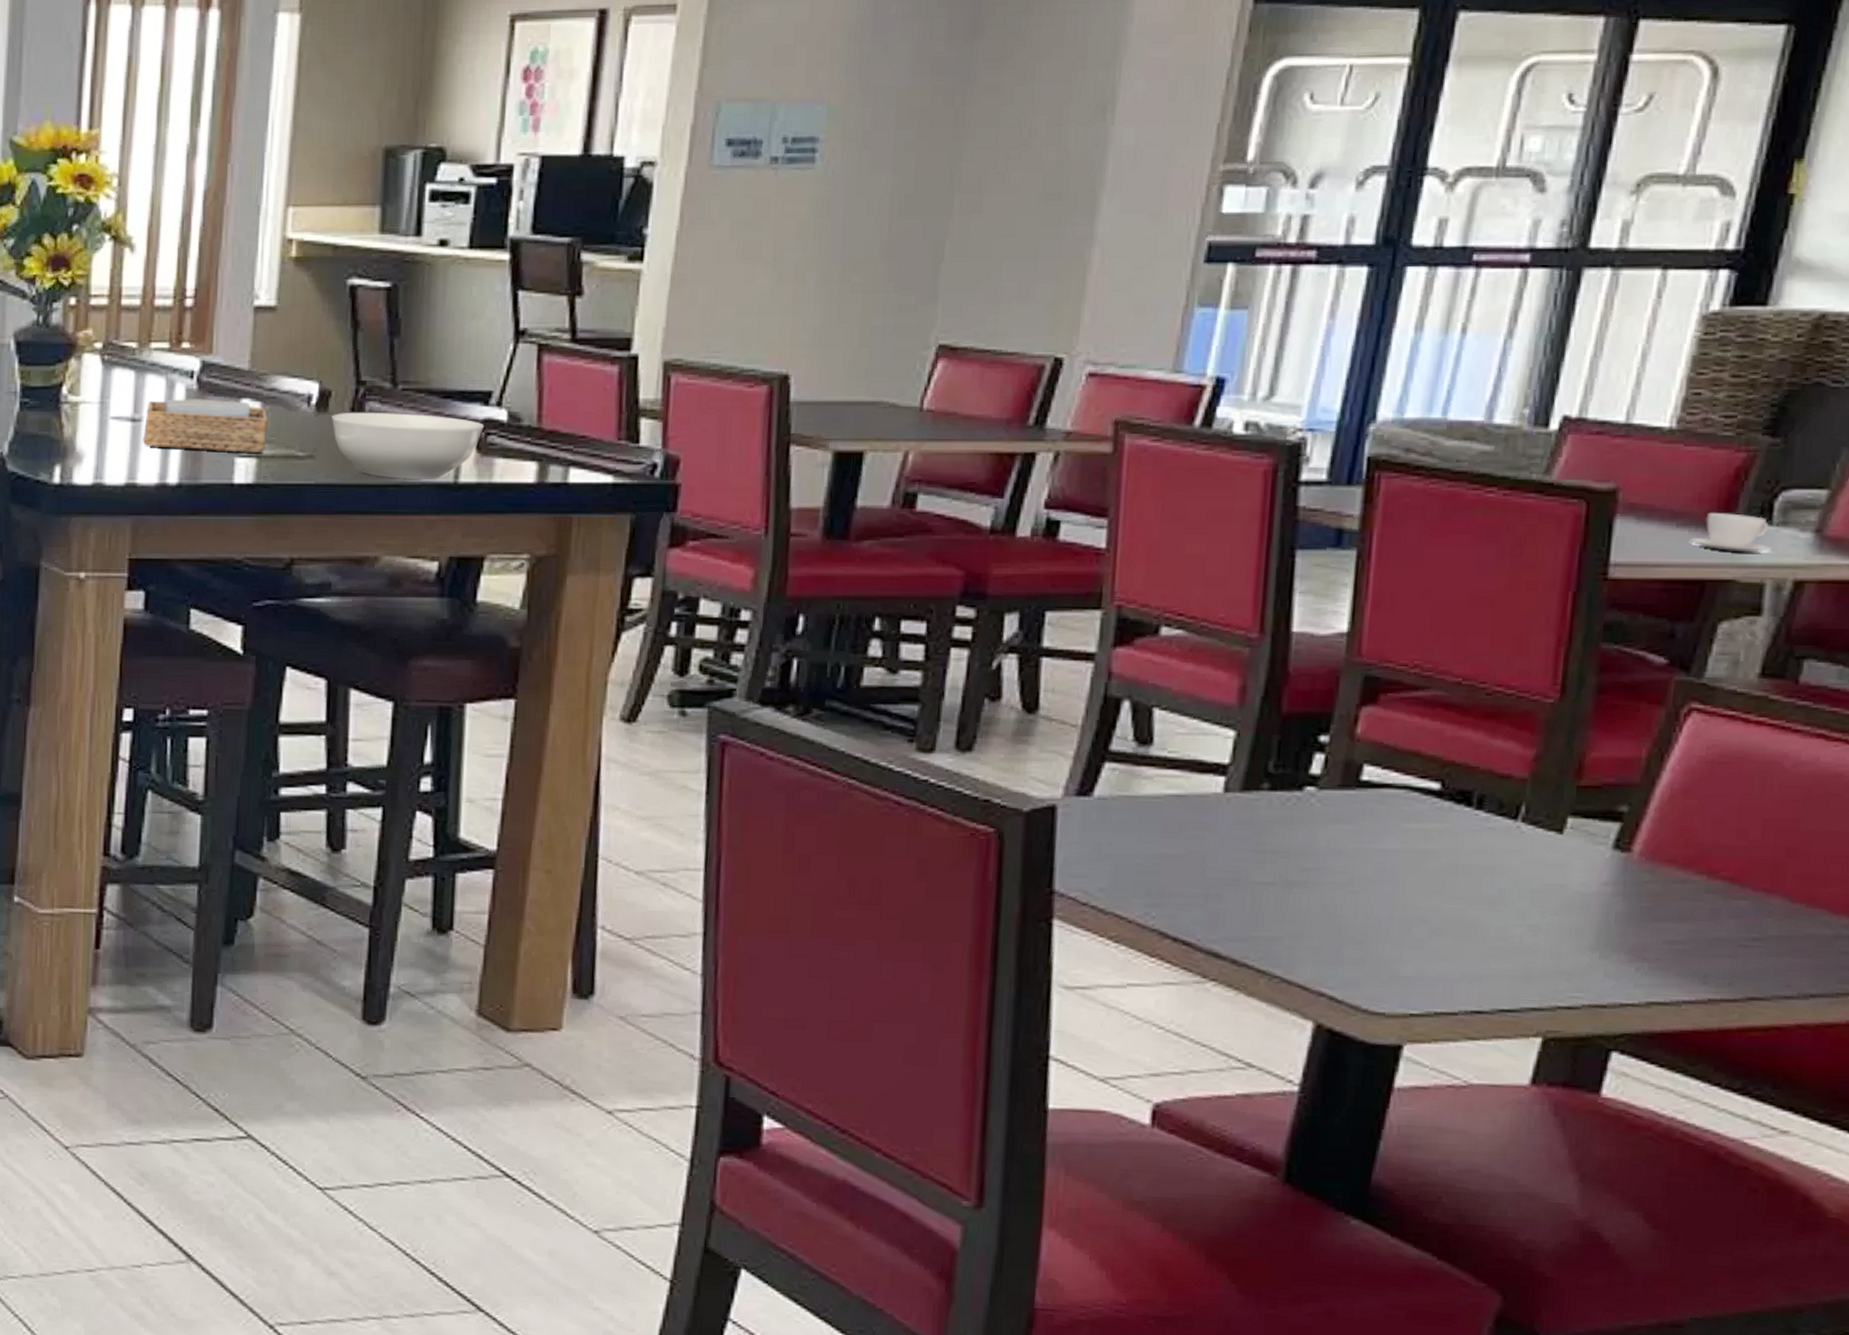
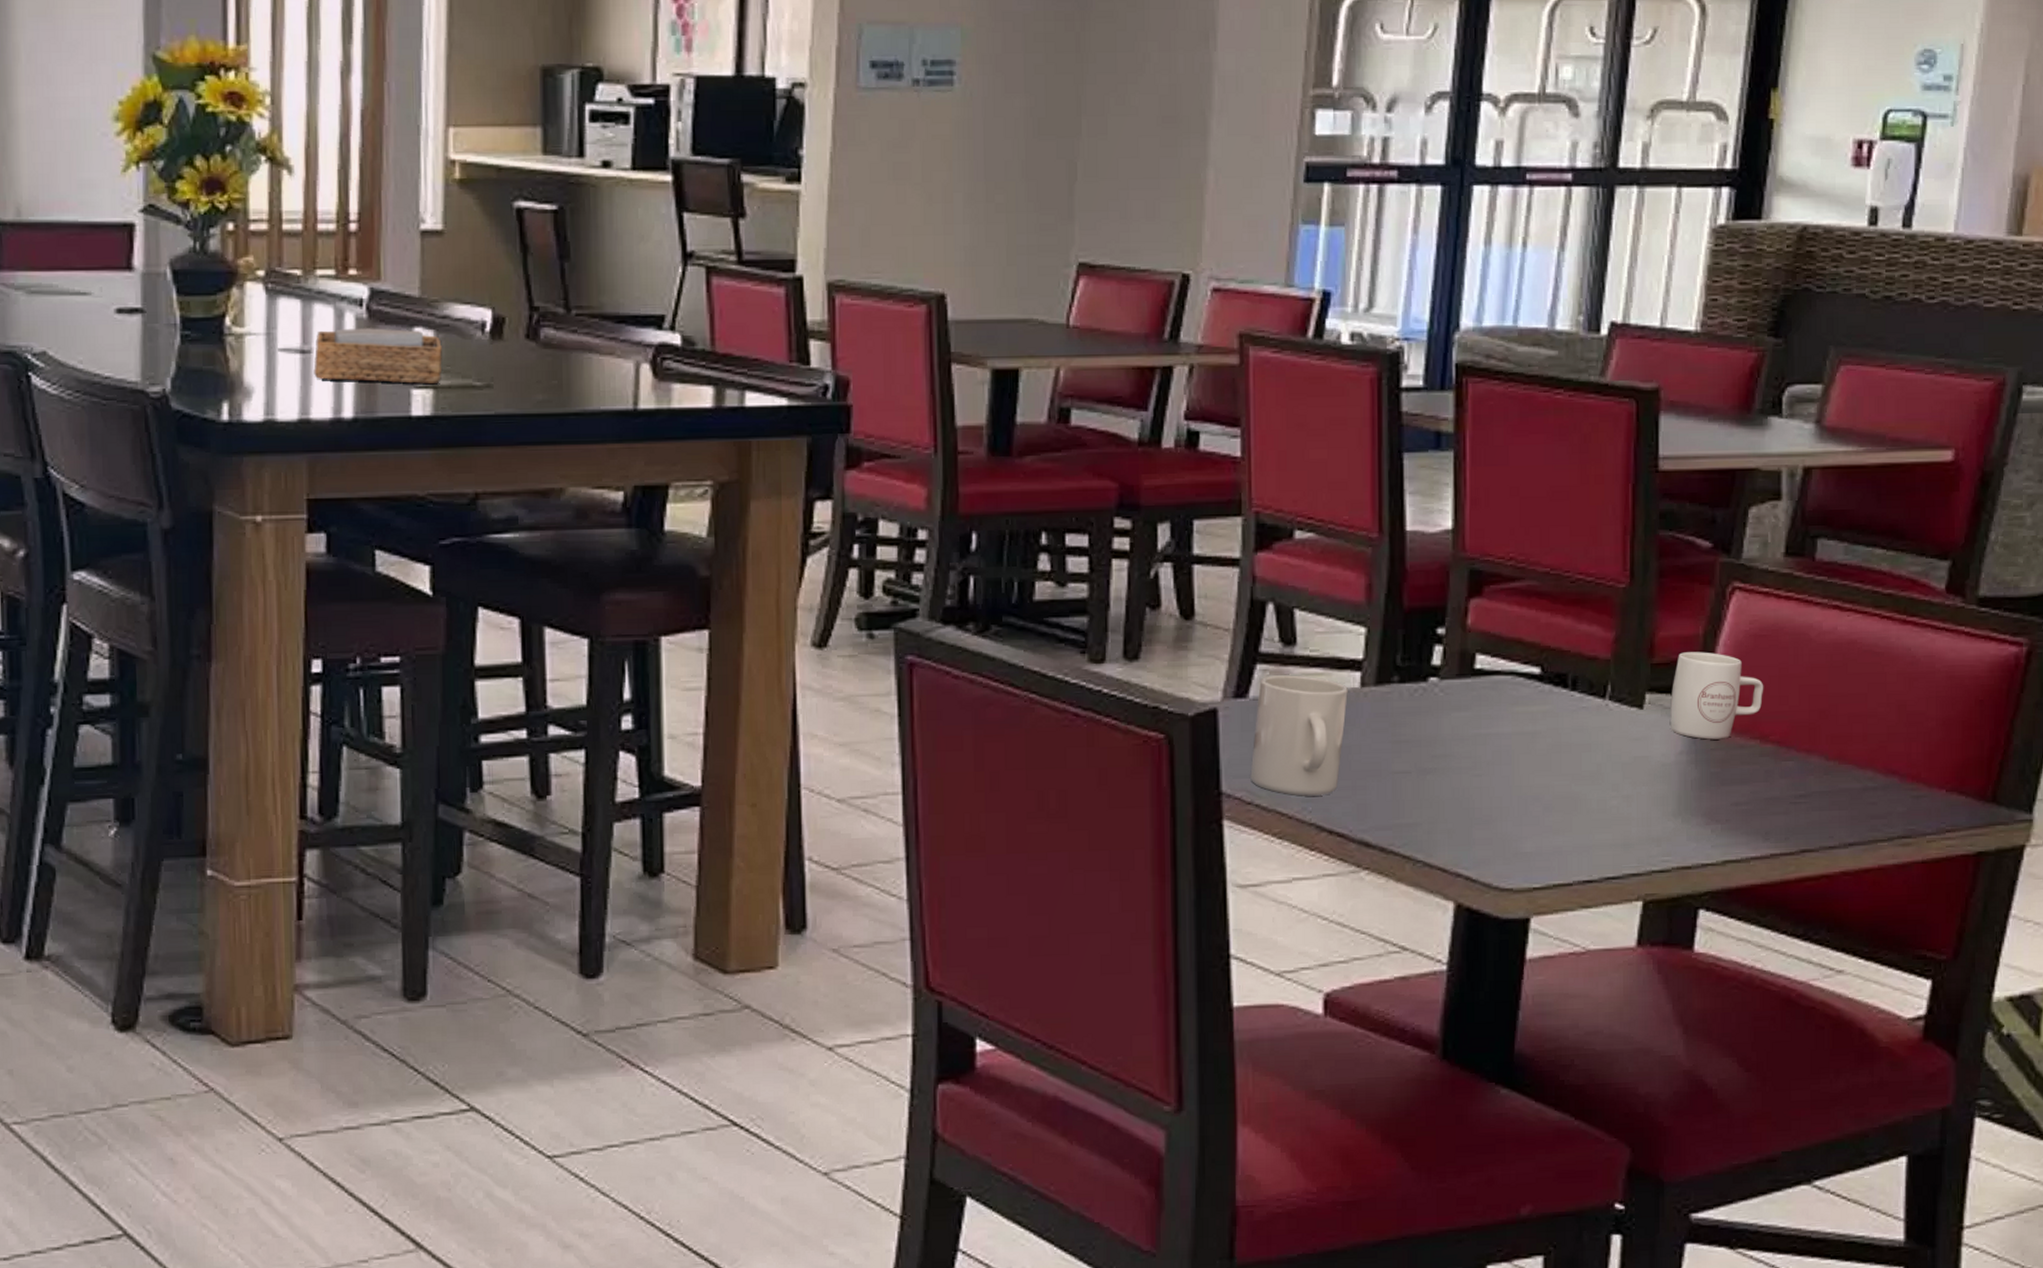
bowl: present [332,412,484,479] -> none [507,338,659,407]
cup: none [1088,775,1209,902] -> present [1250,675,1348,796]
mug: none [1595,775,1719,872] -> present [1670,652,1764,740]
teacup: present [1687,513,1772,553] -> none [1718,408,1784,443]

